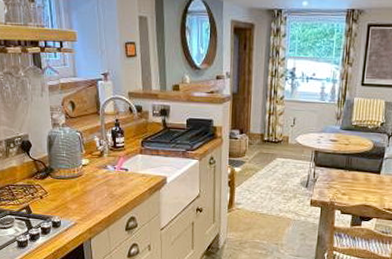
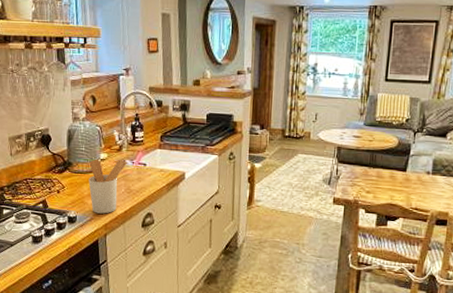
utensil holder: none [71,164,109,219] -> present [88,159,127,214]

